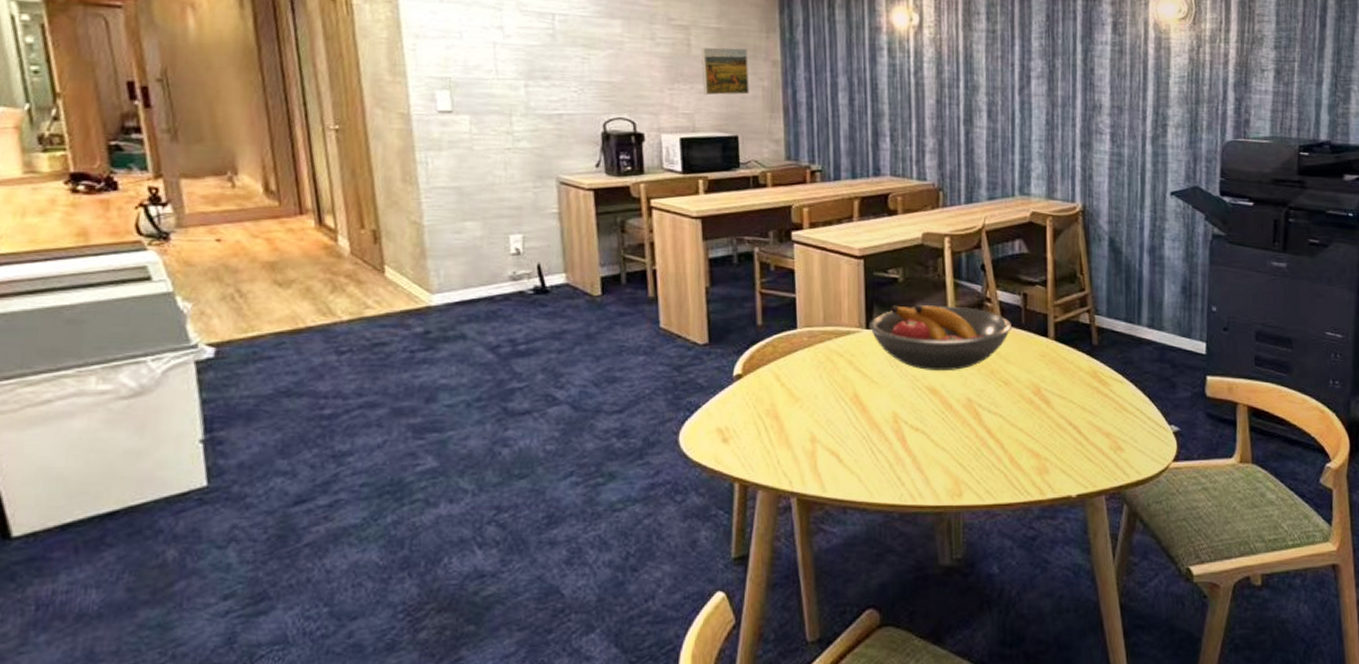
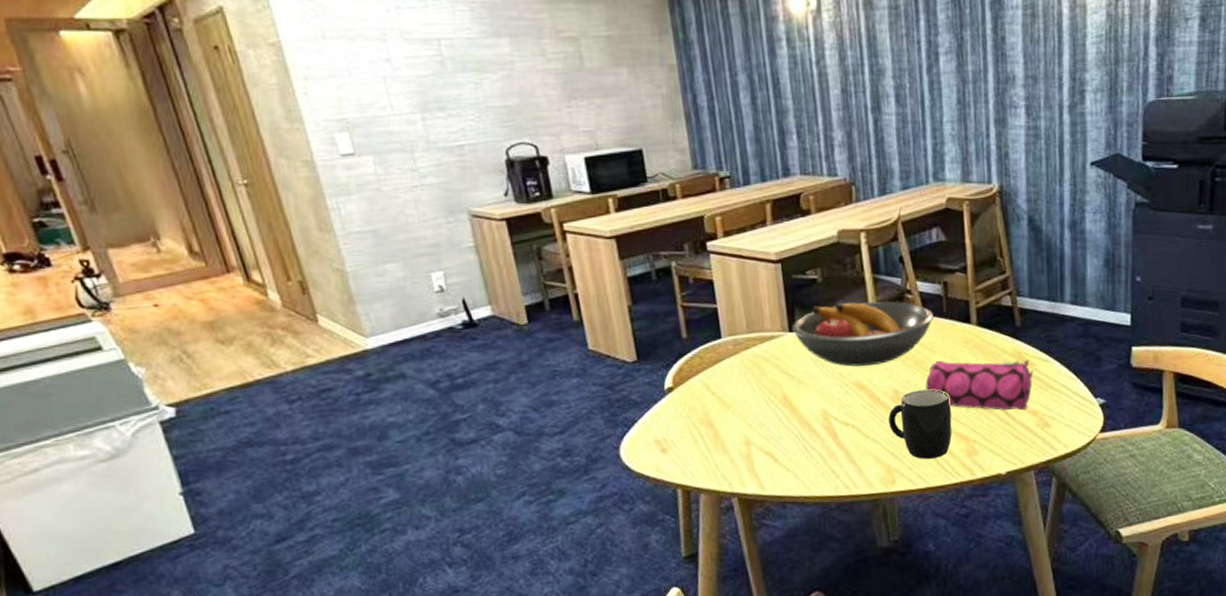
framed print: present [701,47,749,96] -> none [593,55,648,110]
mug: none [960,401,1024,473] -> present [888,389,953,459]
pencil case: none [999,372,1108,432] -> present [925,360,1033,411]

